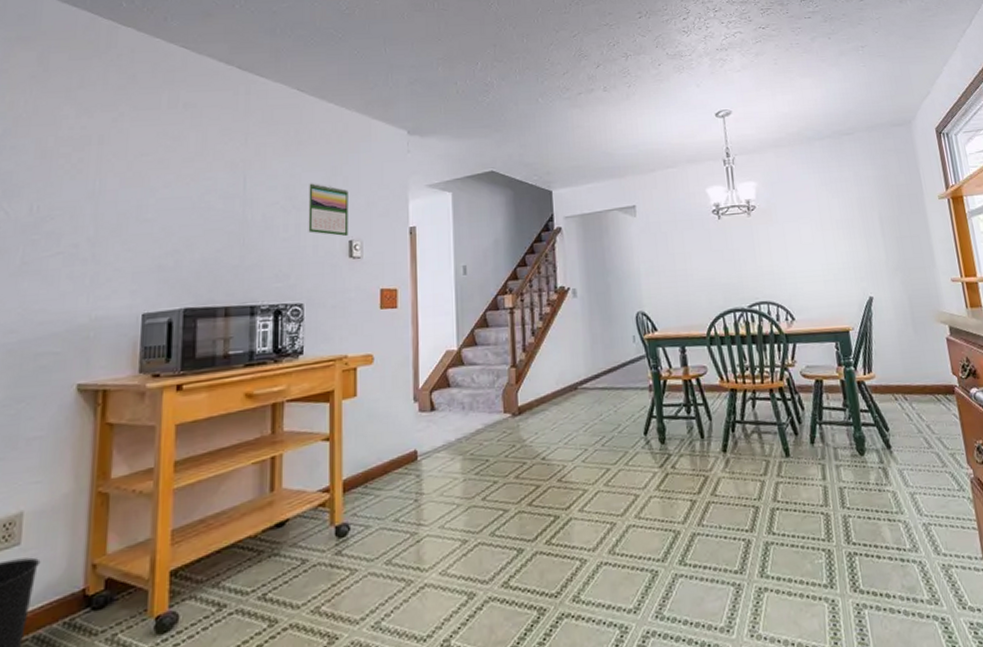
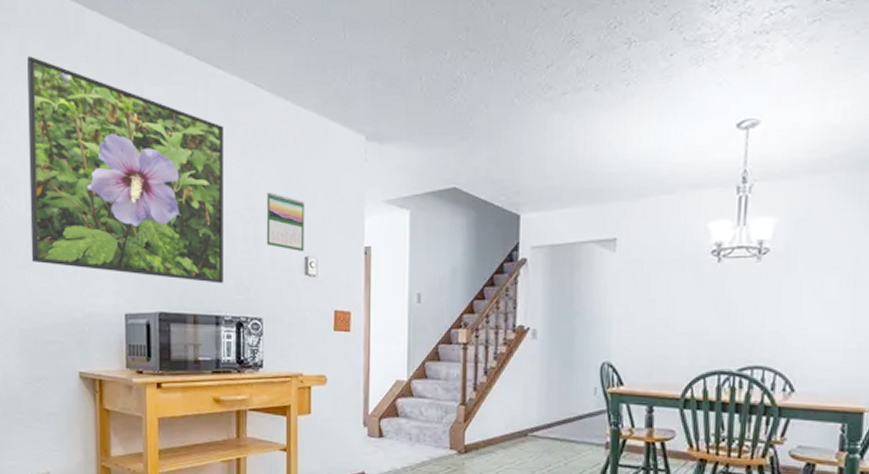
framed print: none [28,67,266,274] -> present [27,56,224,284]

